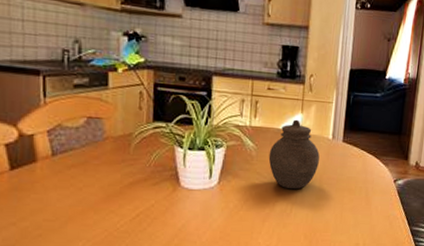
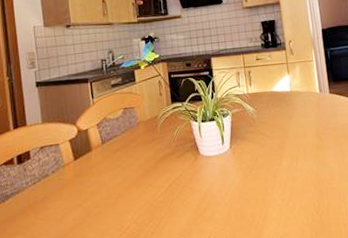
jar: present [268,119,320,190] -> none [267,80,313,144]

